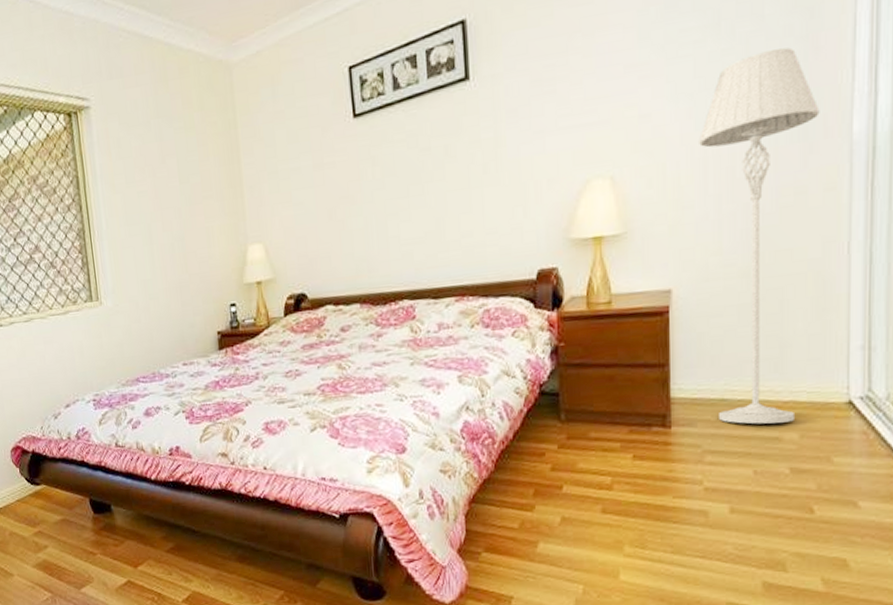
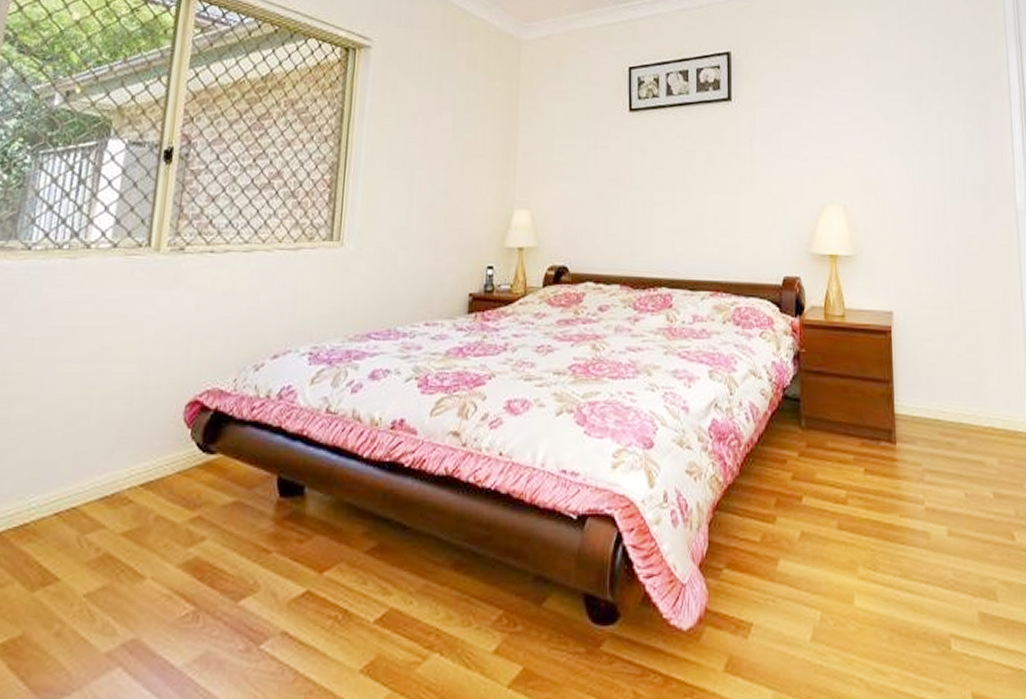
floor lamp: present [699,47,820,424] -> none [910,129,993,447]

